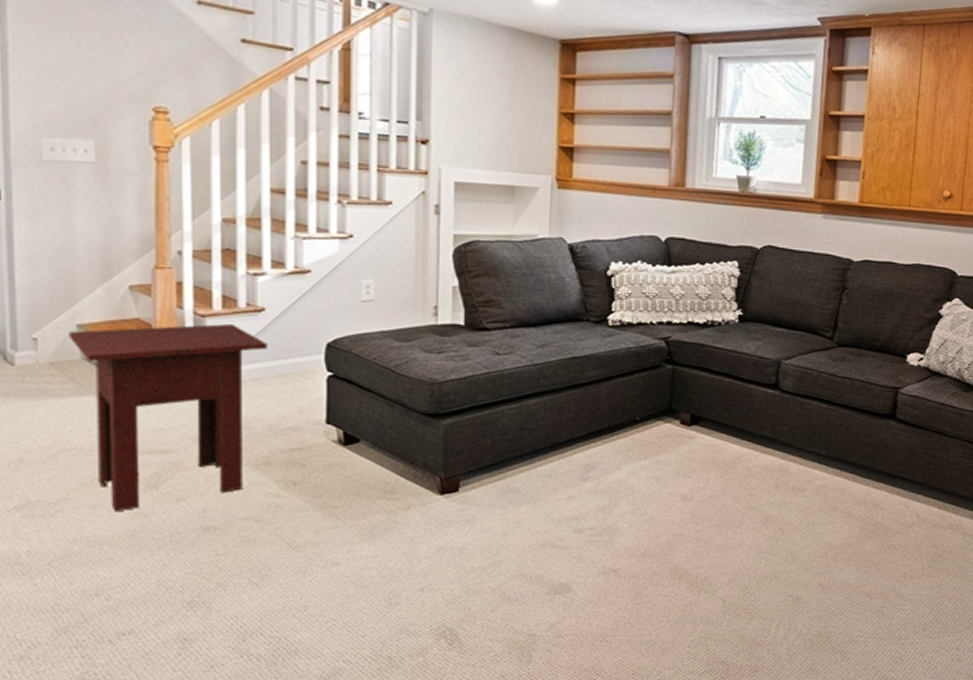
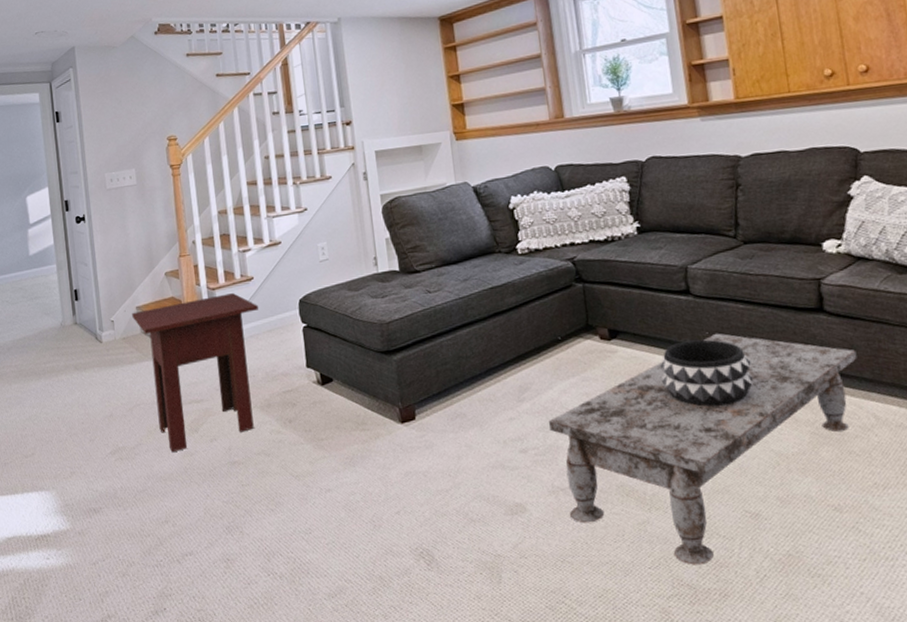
coffee table: none [610,428,914,644] -> present [548,333,857,565]
decorative bowl: none [734,434,822,498] -> present [660,339,754,407]

